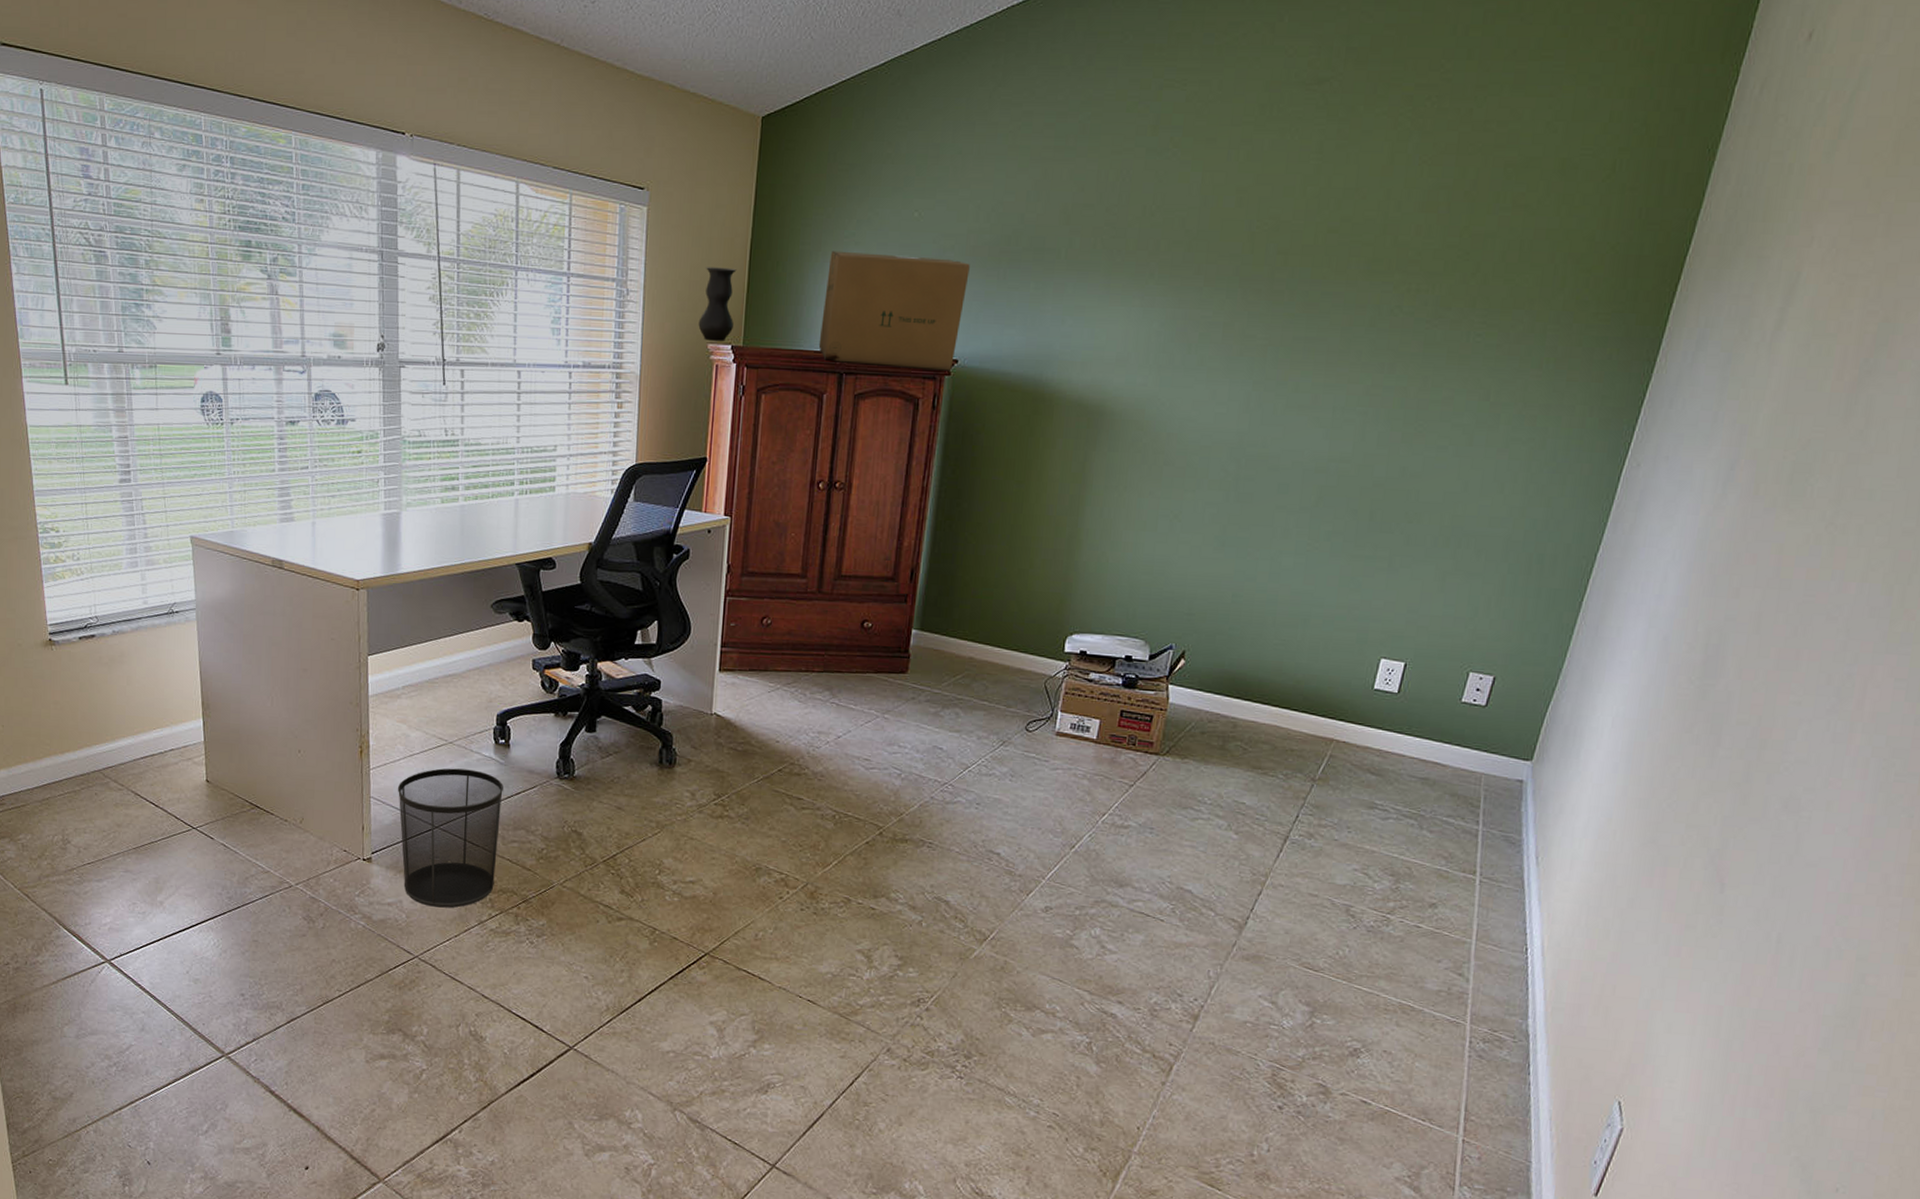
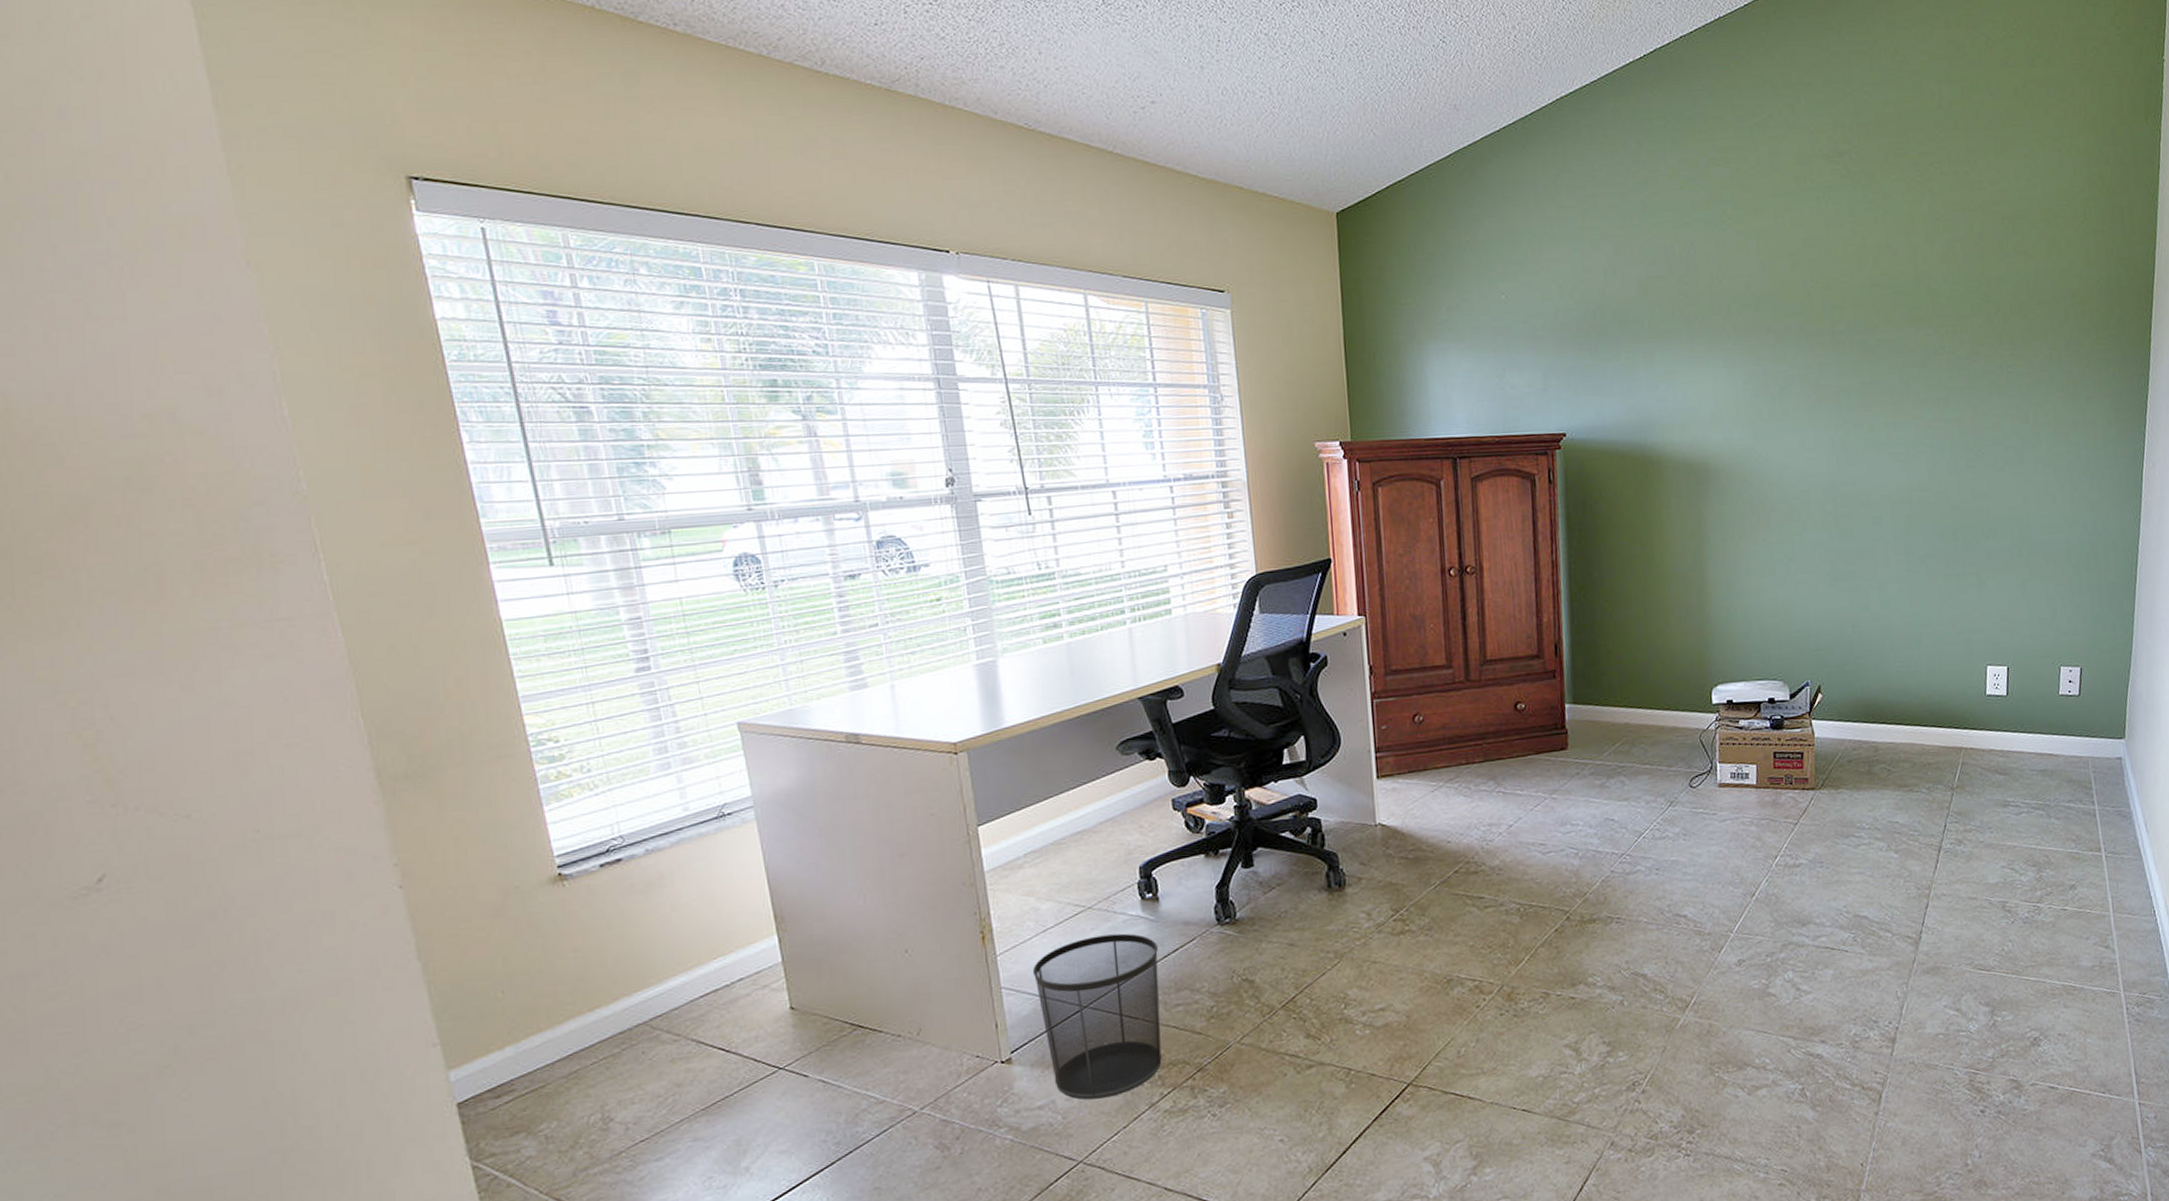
vase: present [698,267,737,342] -> none [1301,364,1338,440]
box: present [818,250,970,371] -> none [1425,337,1563,448]

